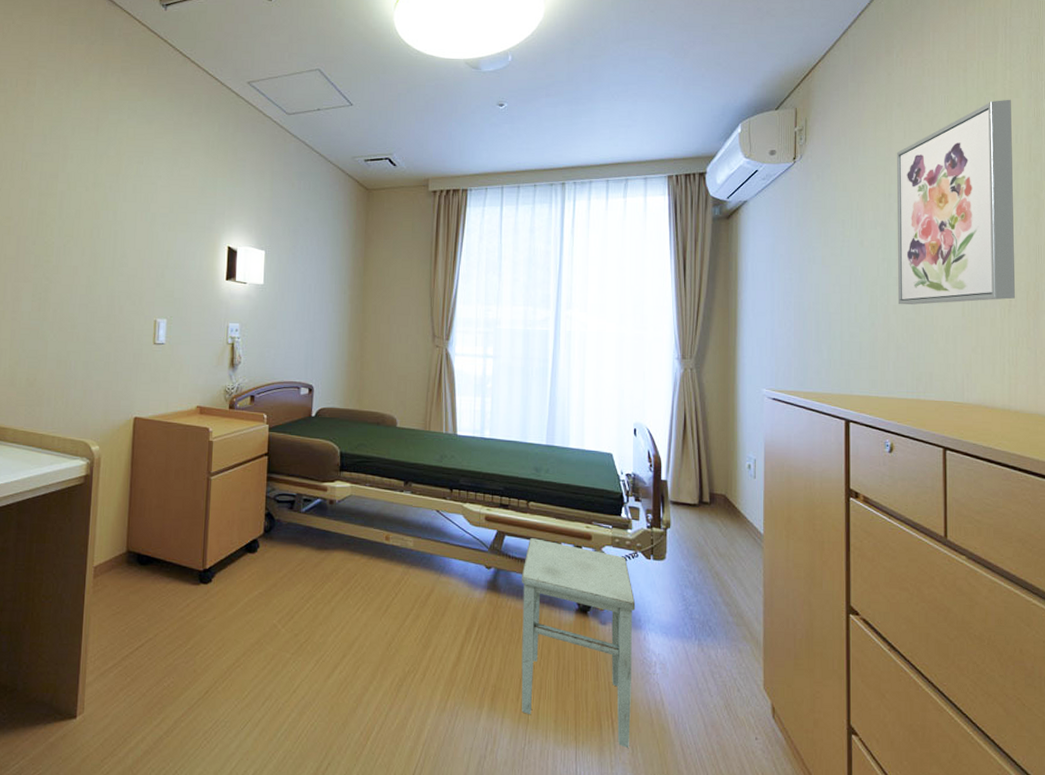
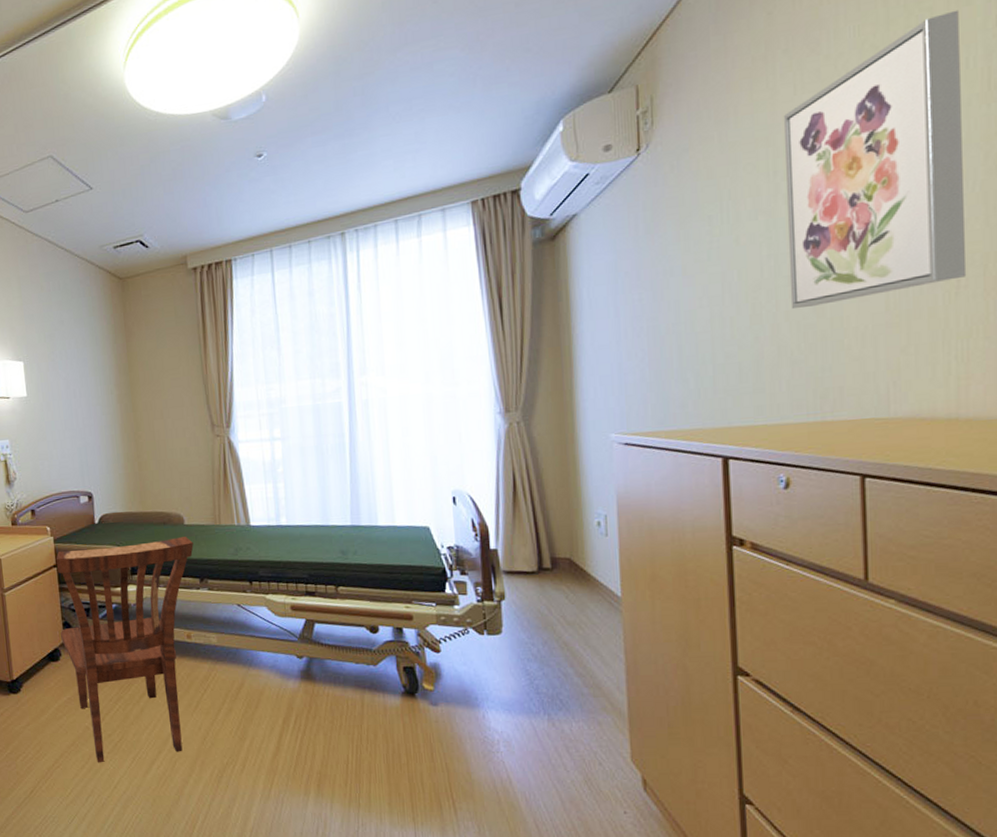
dining chair: none [261,439,403,665] -> present [55,537,194,763]
stool: present [521,538,636,748] -> none [337,623,475,827]

